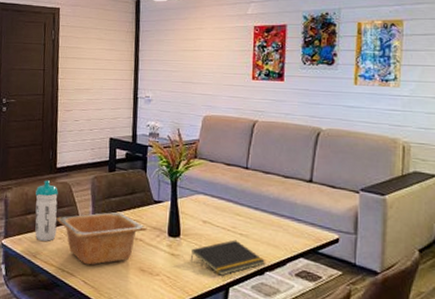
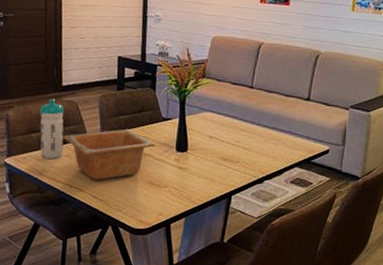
notepad: present [190,240,265,276] -> none [196,153,265,185]

